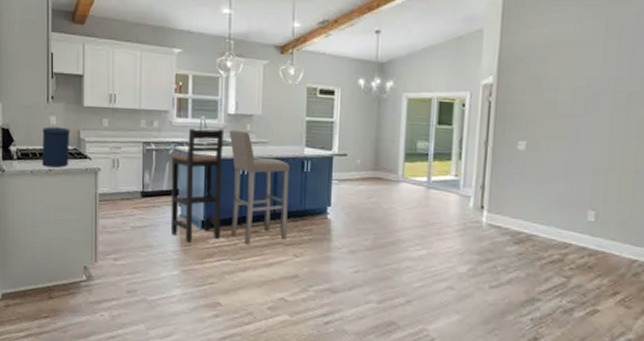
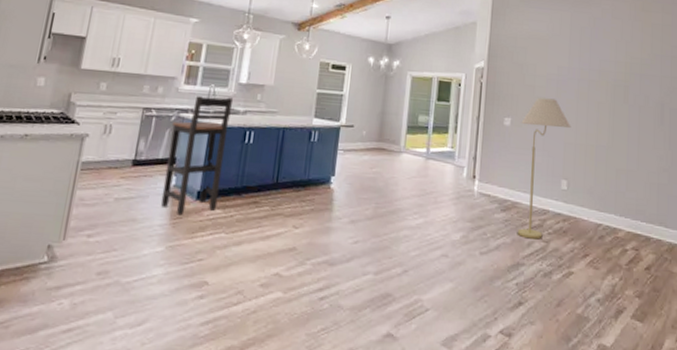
canister: present [42,126,70,169] -> none [17,88,60,134]
bar stool: present [229,129,289,244] -> none [227,98,297,216]
floor lamp: none [534,116,603,275] -> present [518,97,571,240]

